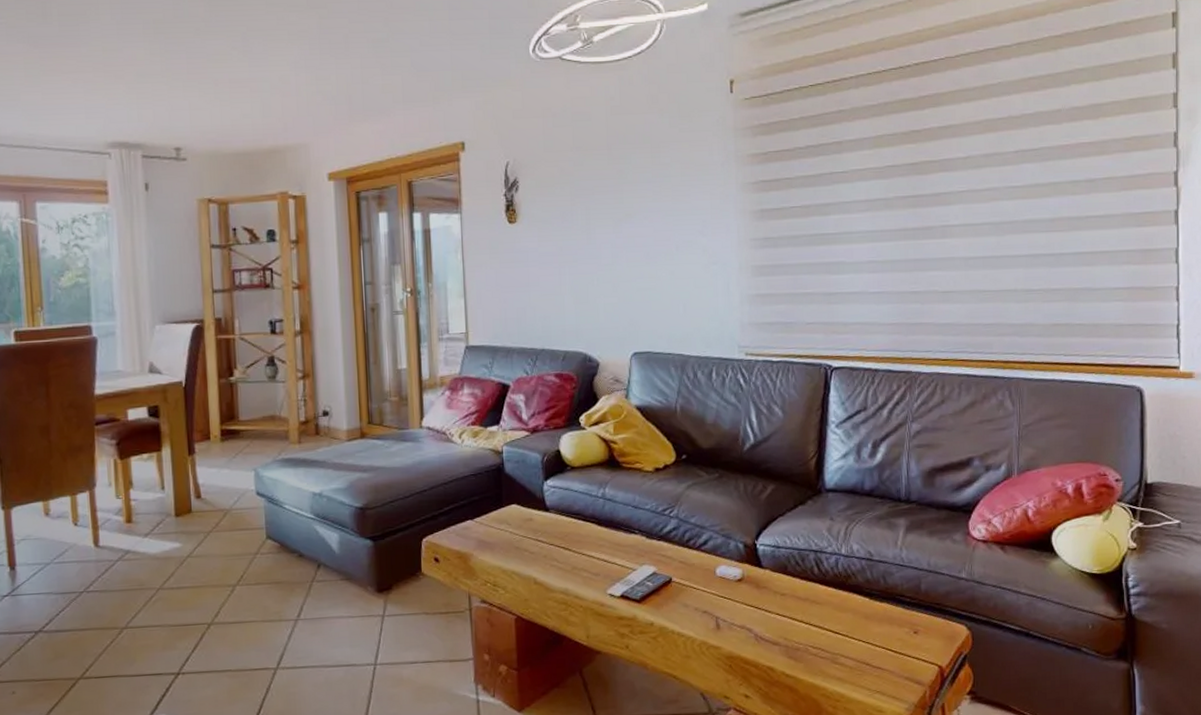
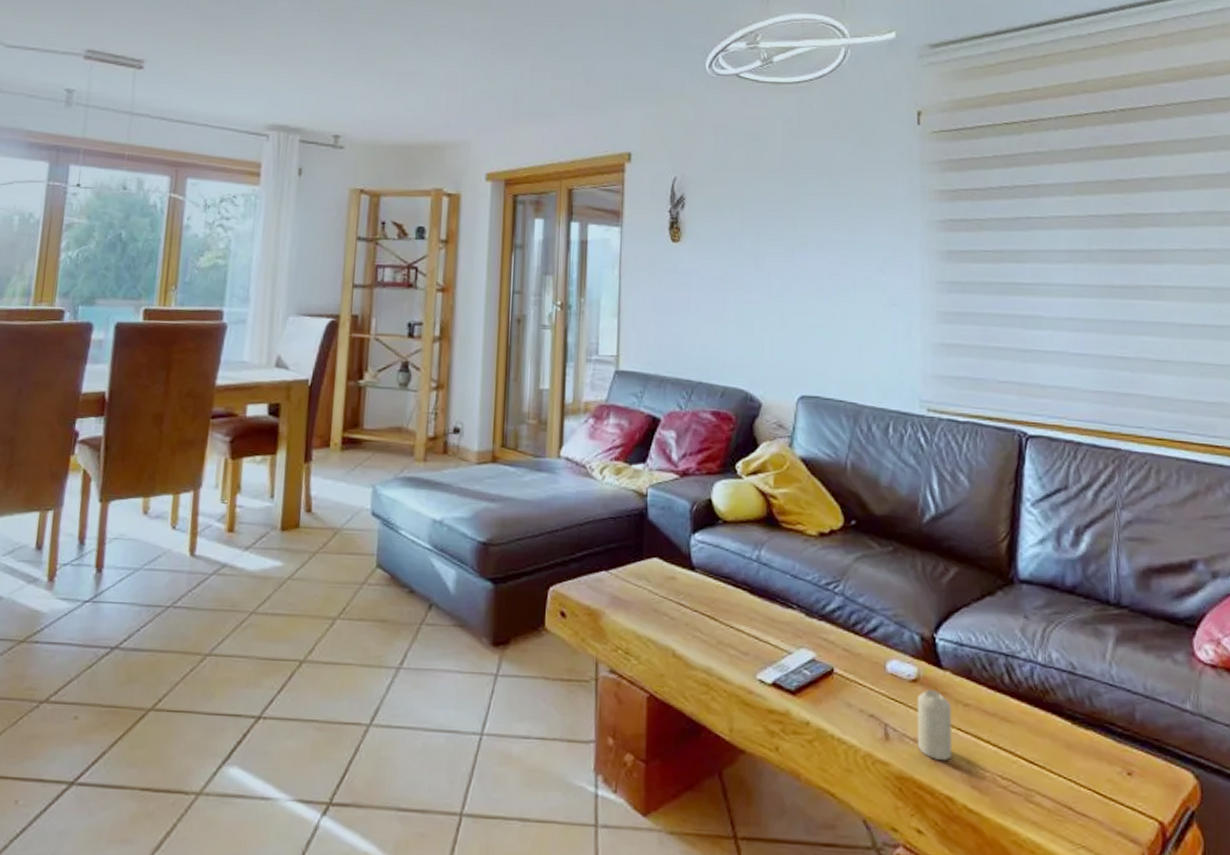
candle: none [742,586,772,640] -> present [916,690,952,760]

